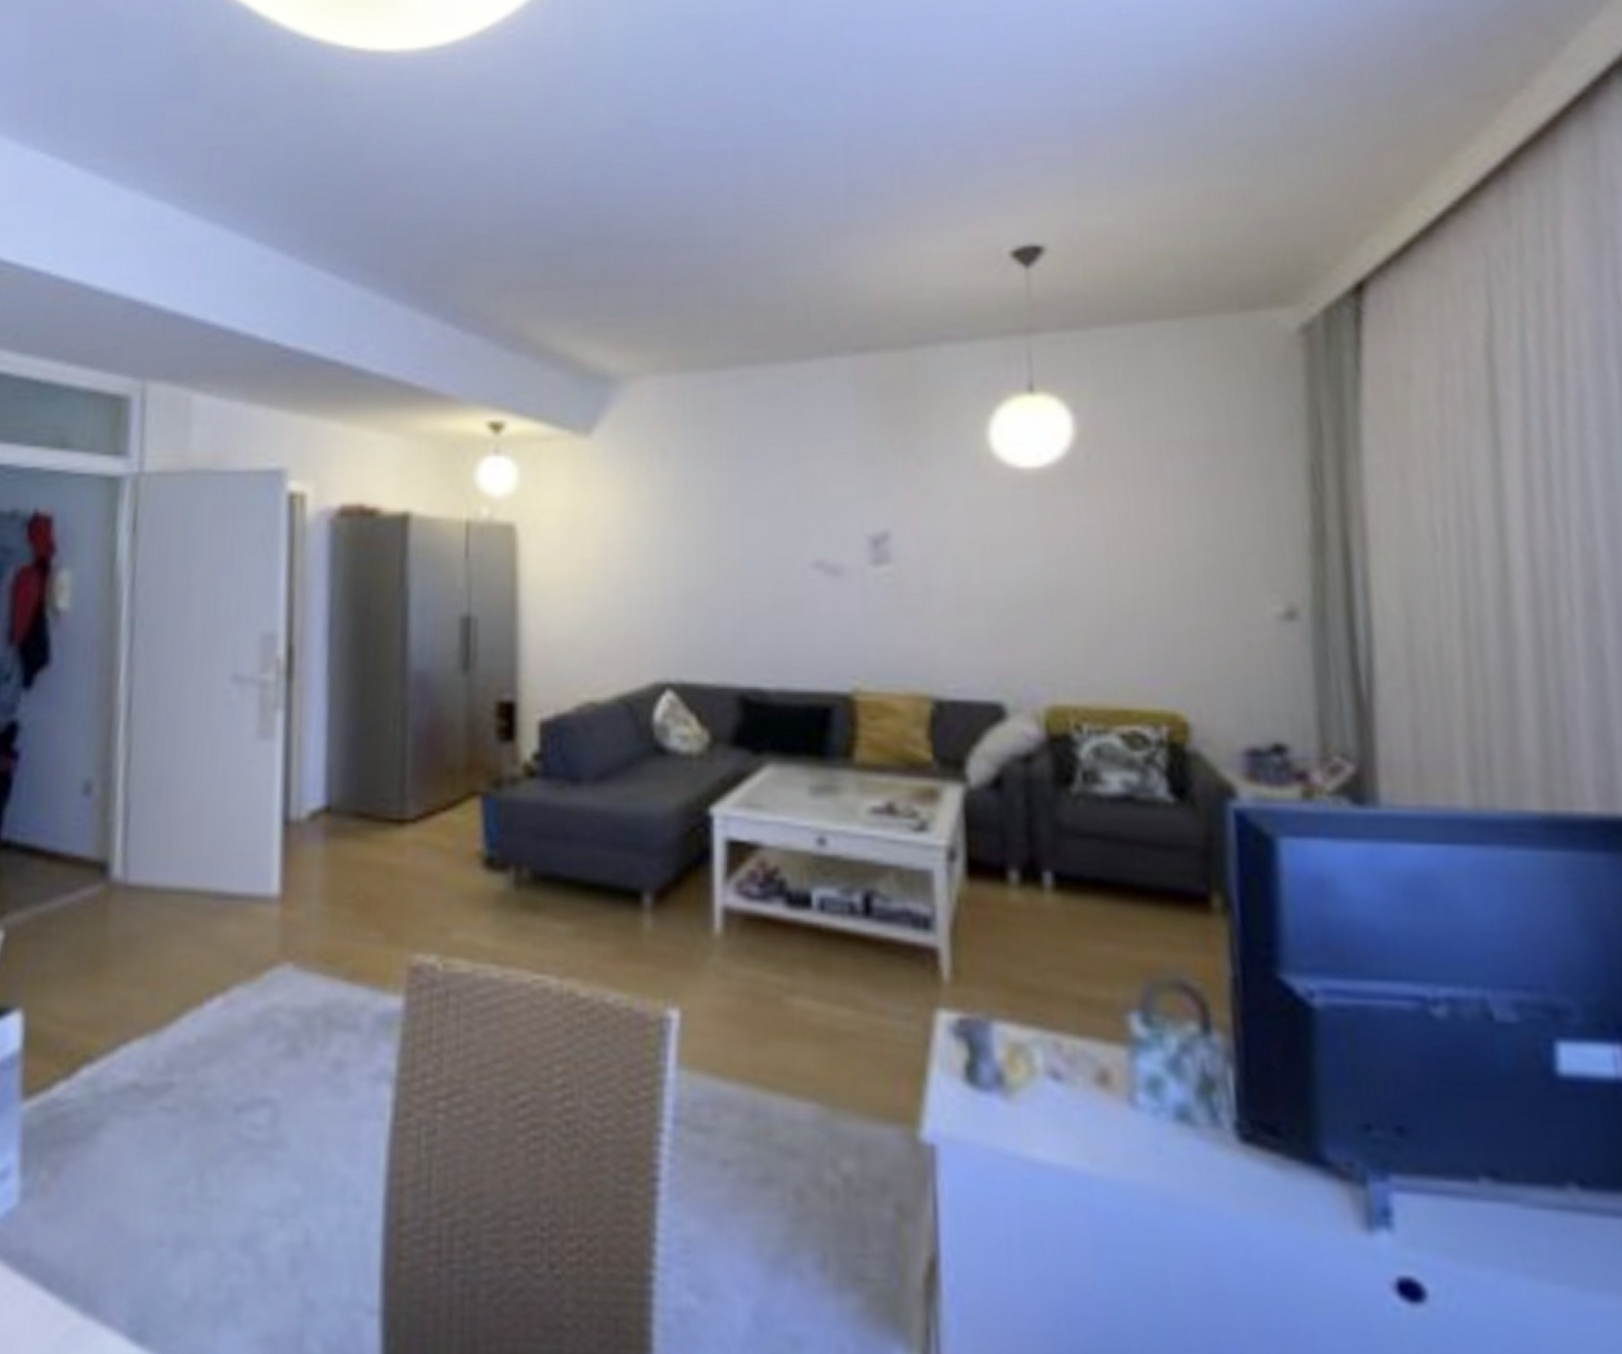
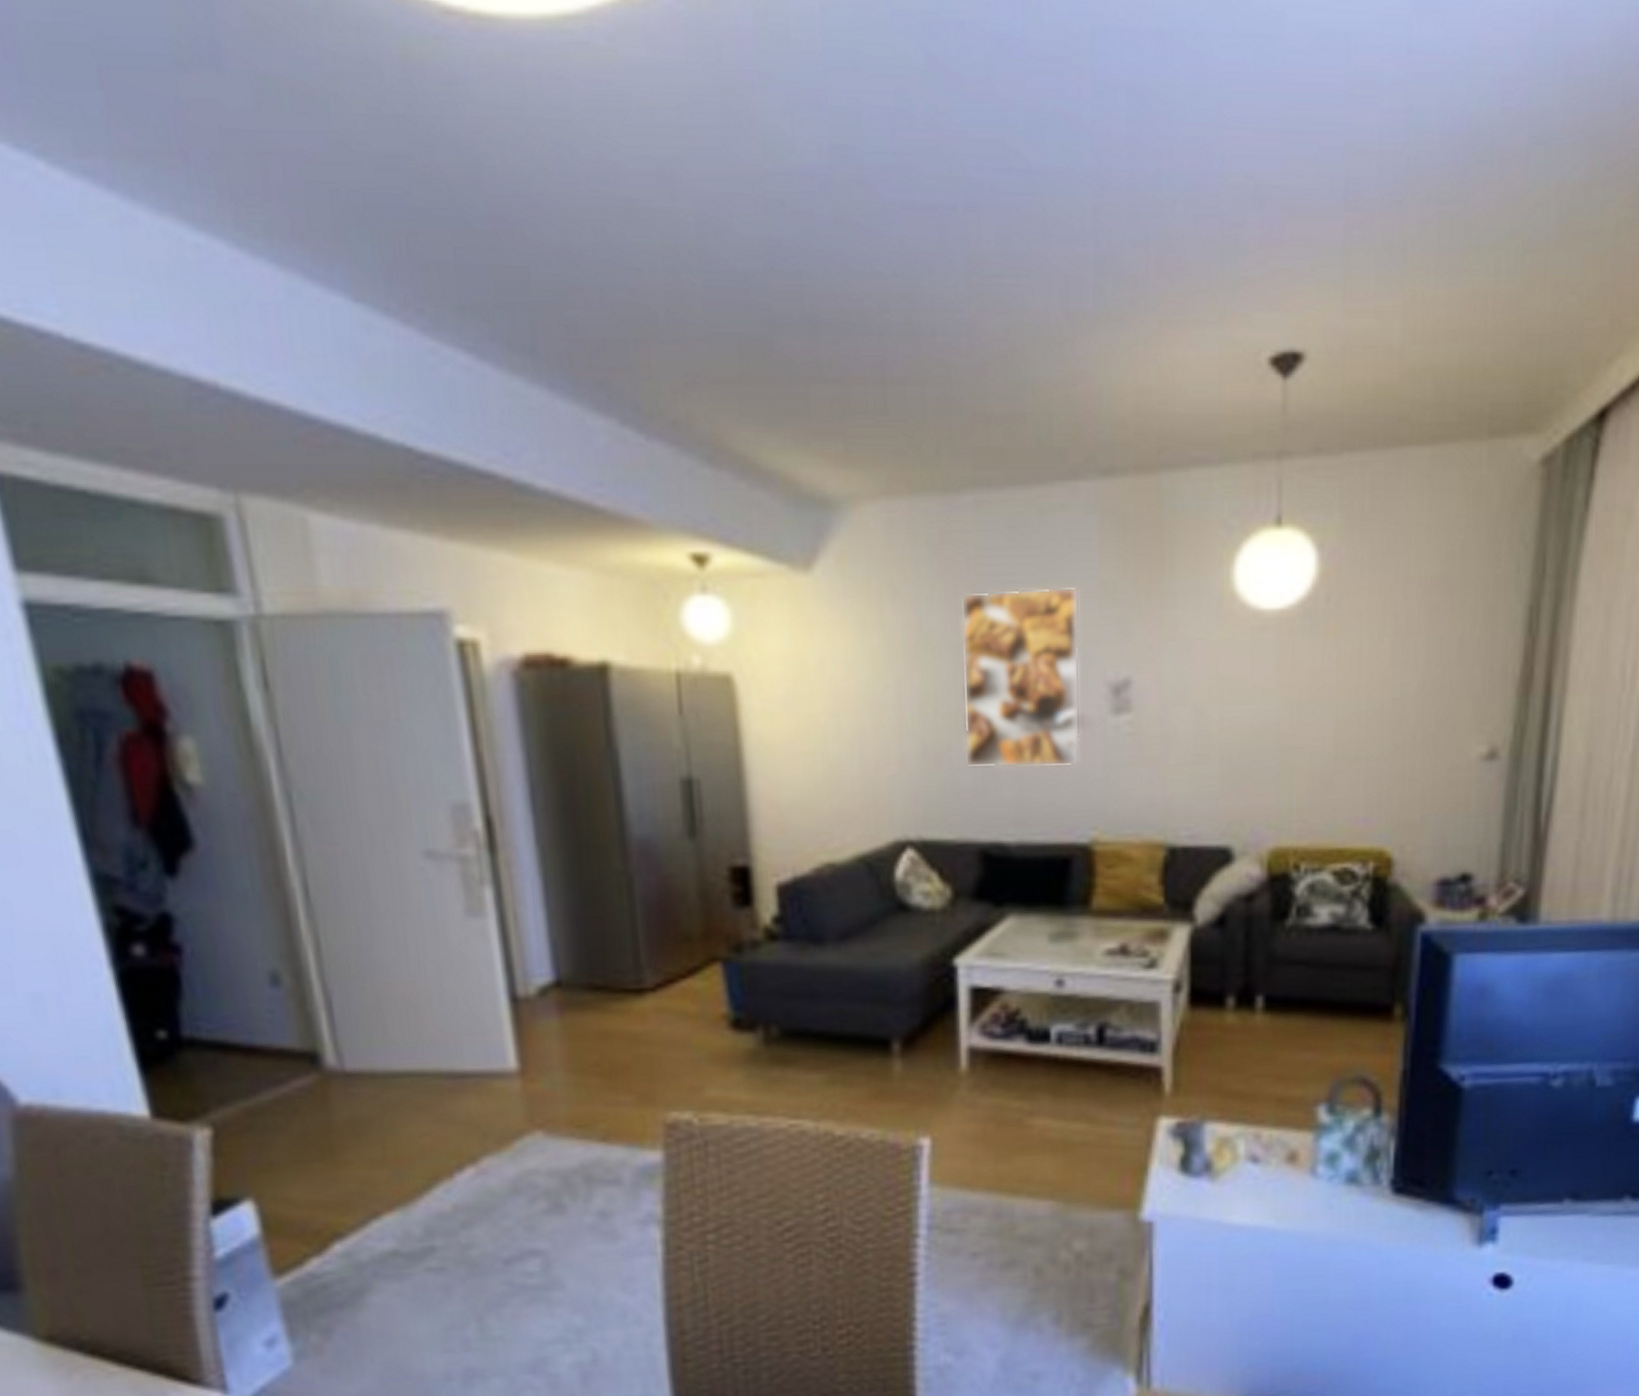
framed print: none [724,447,840,615] -> present [960,586,1081,768]

